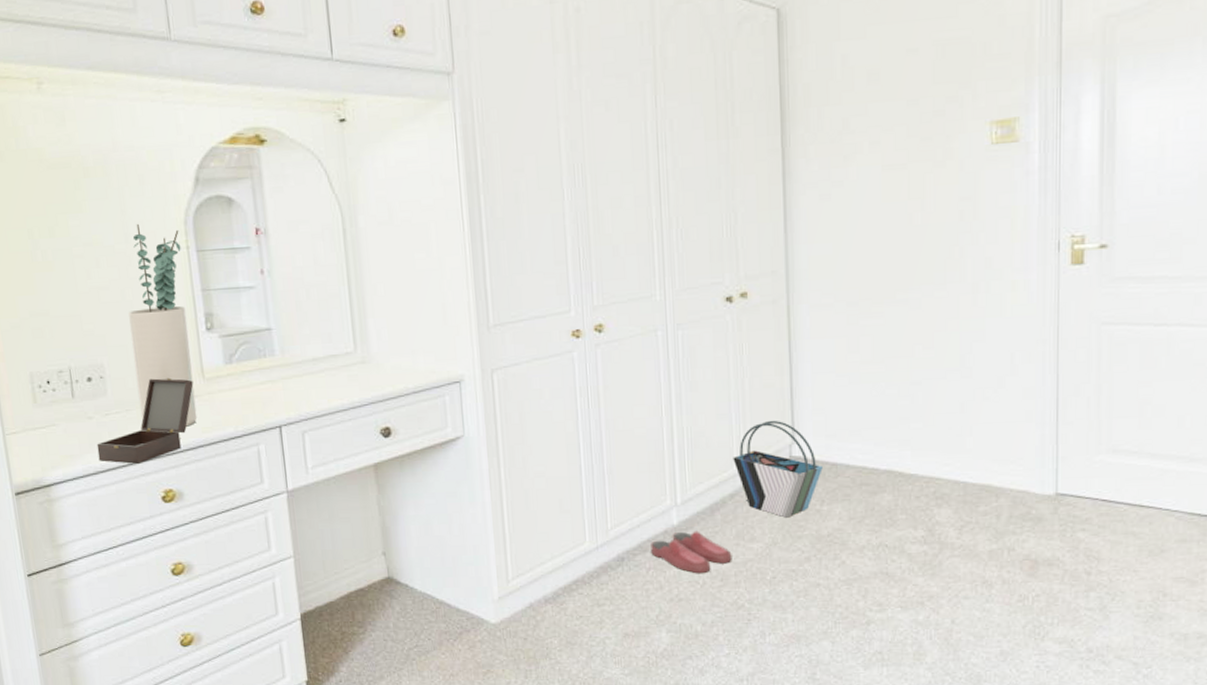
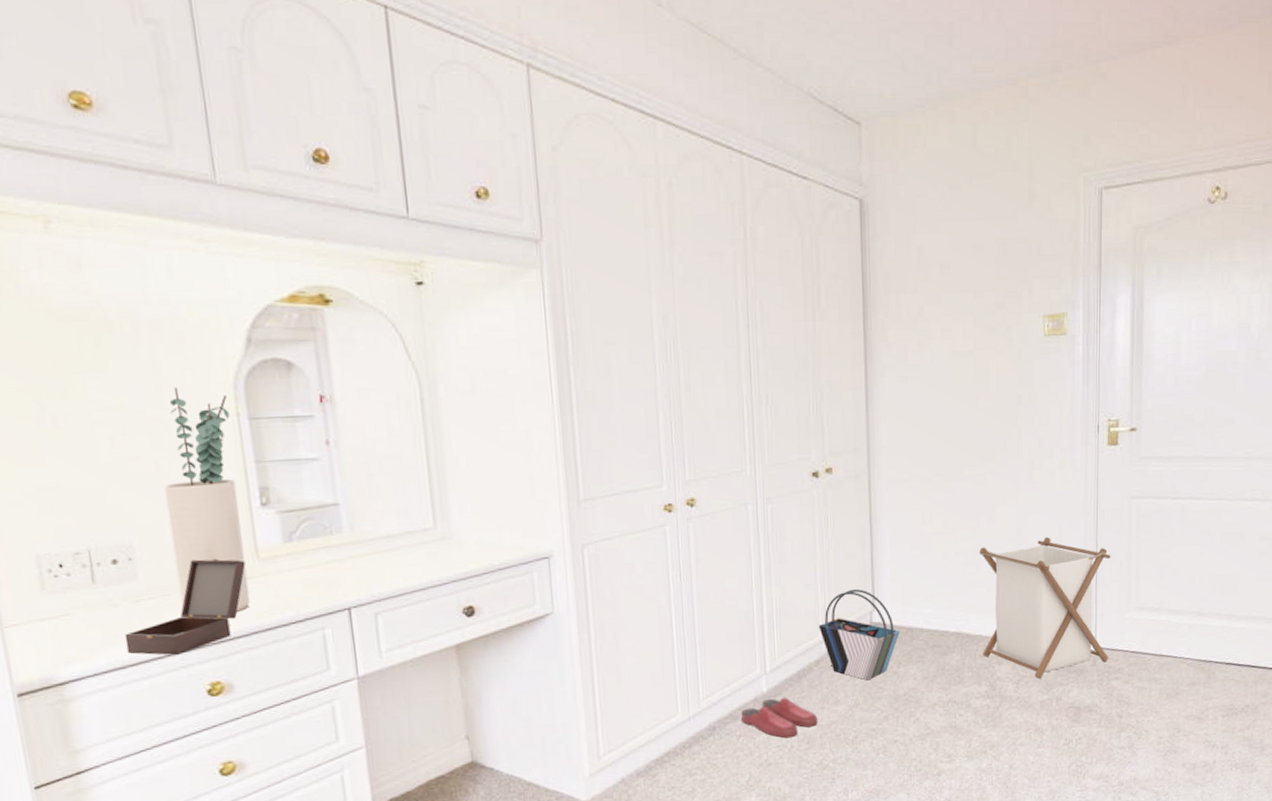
laundry basket: none [914,368,1076,526] -> present [979,537,1111,680]

